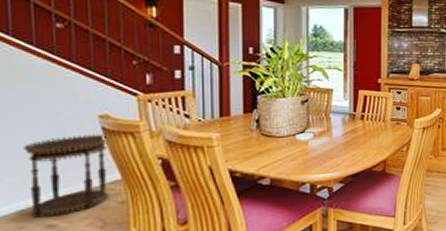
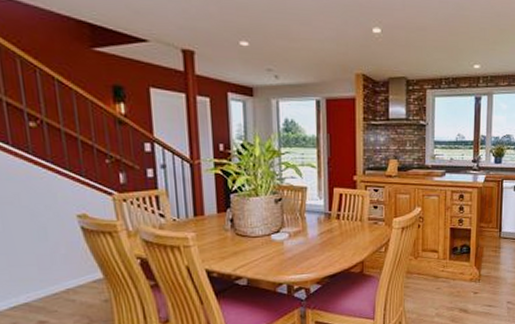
side table: present [24,134,108,218] -> none [10,233,93,314]

